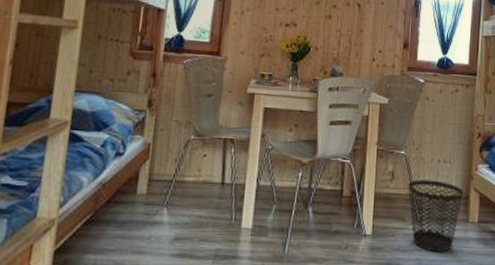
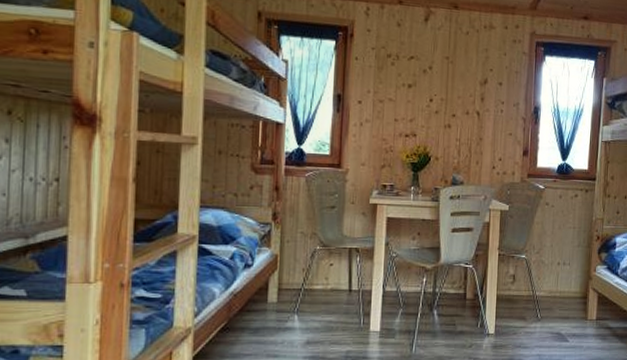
wastebasket: present [408,180,464,252] -> none [529,282,583,348]

